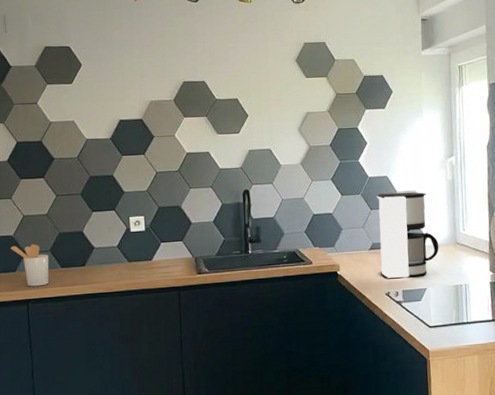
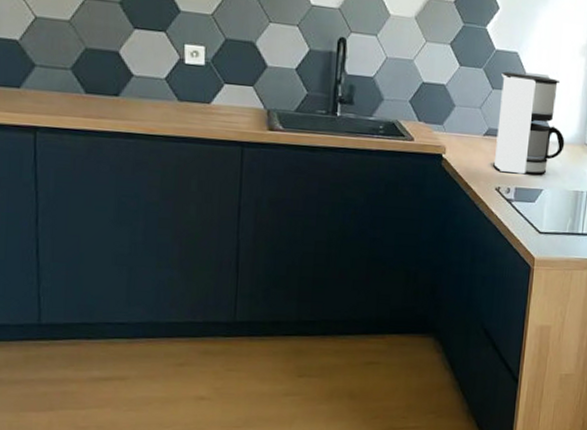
utensil holder: present [11,244,49,287] -> none [14,53,69,113]

